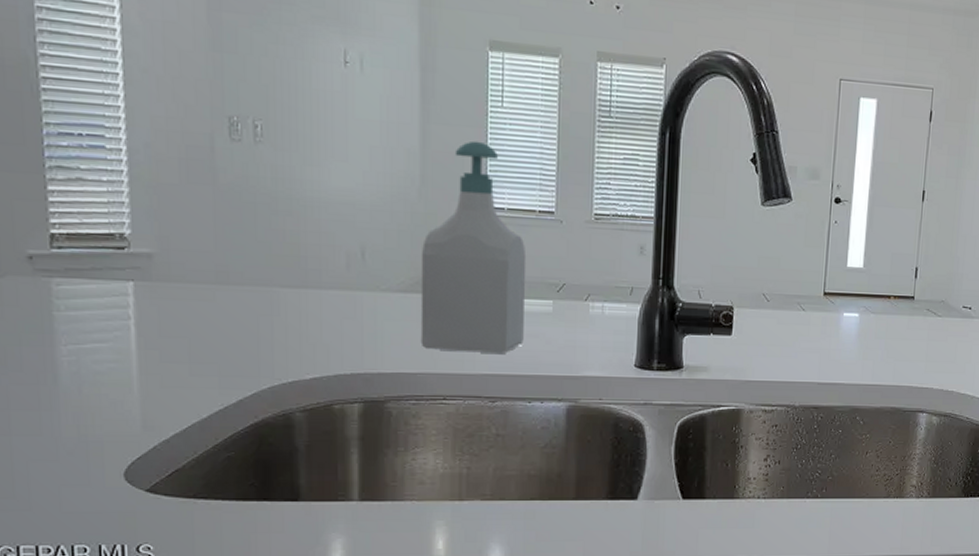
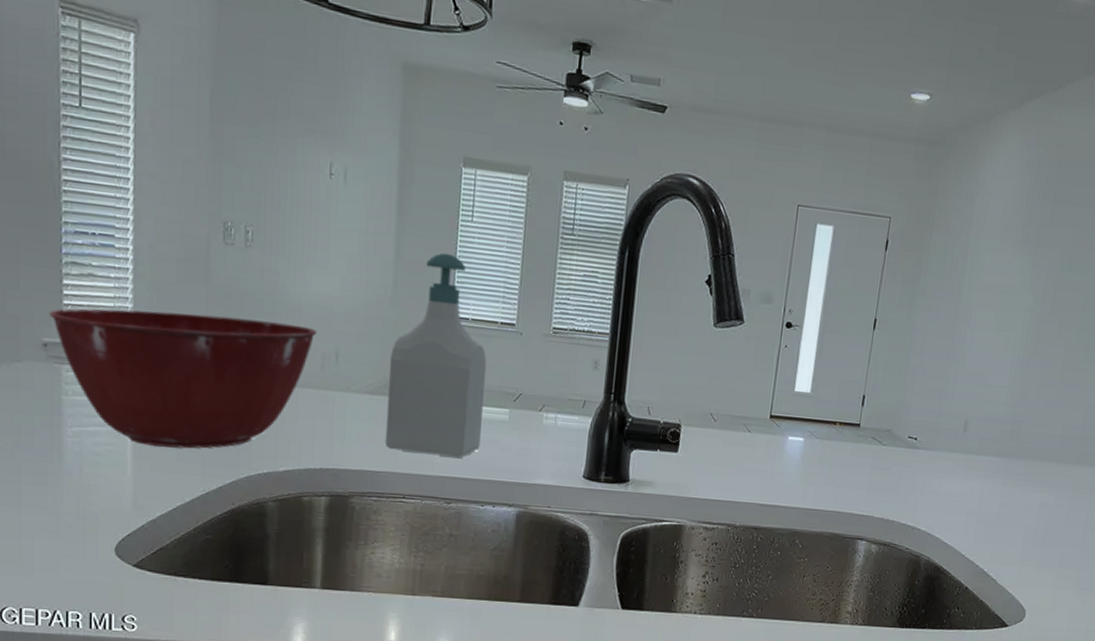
mixing bowl: none [32,215,340,361] -> present [49,308,318,449]

